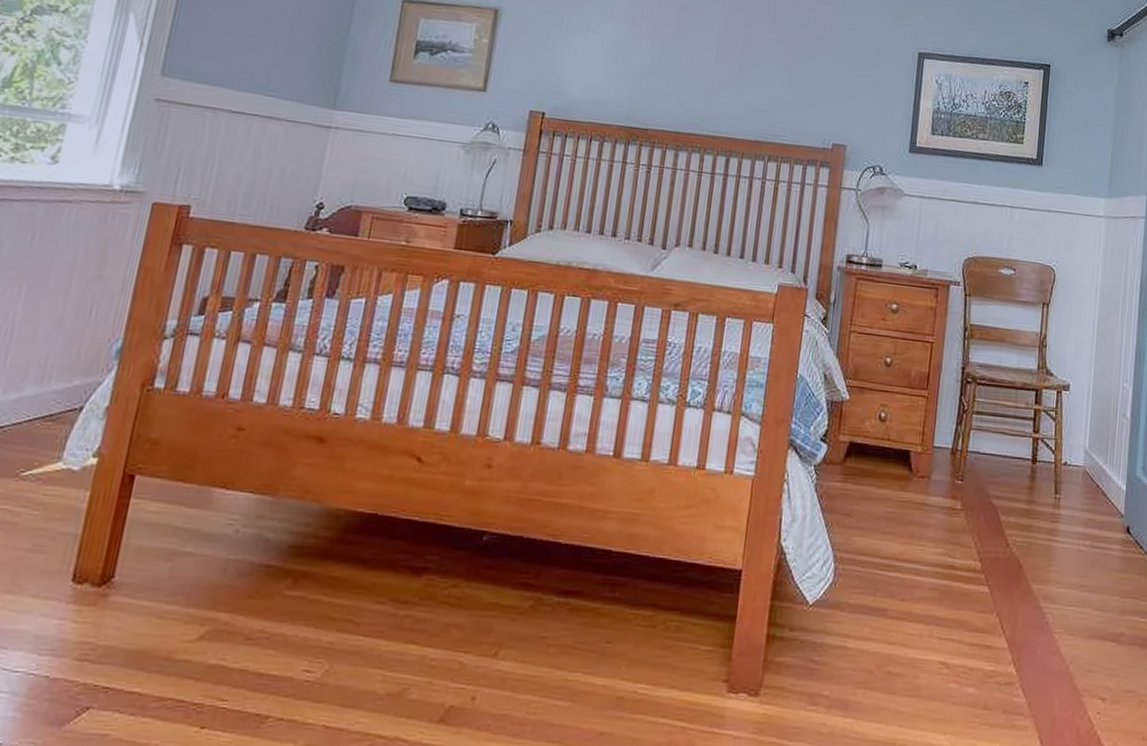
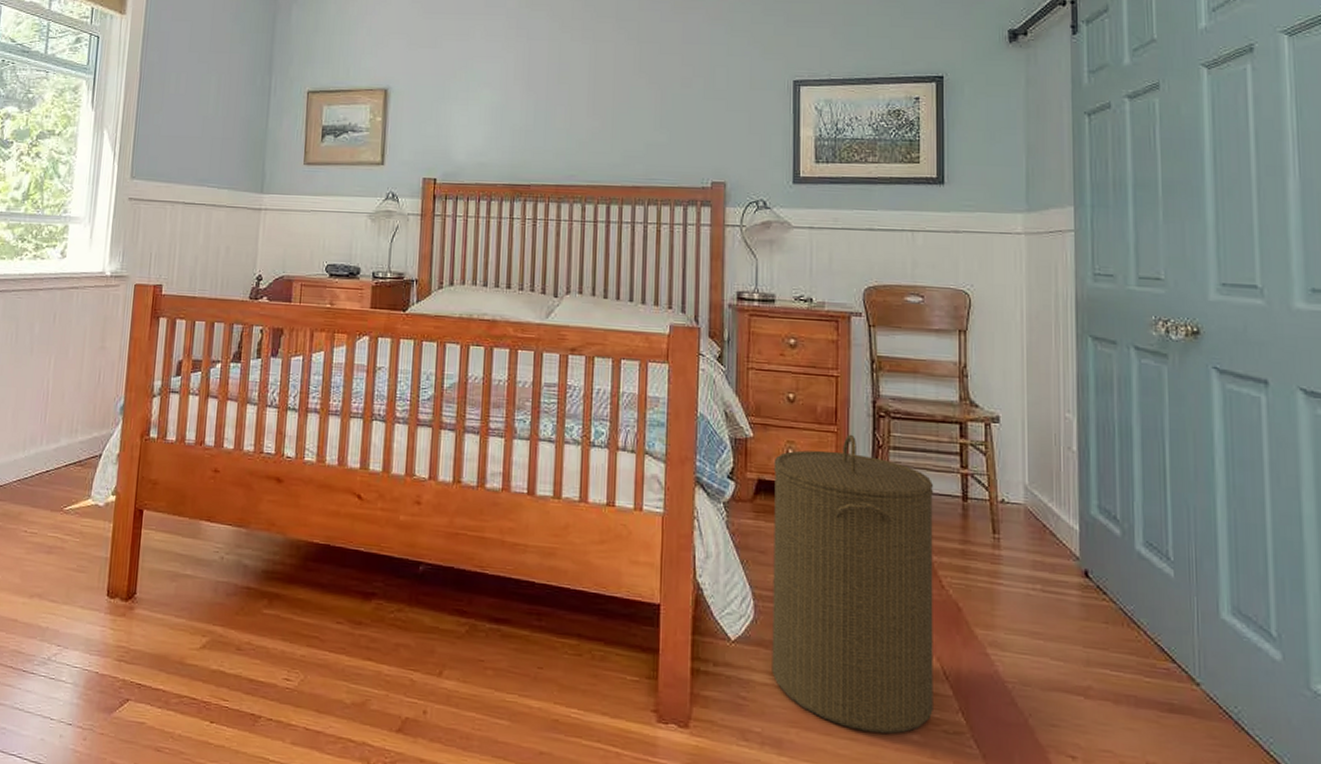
laundry hamper: none [845,398,1009,688] -> present [772,434,934,734]

